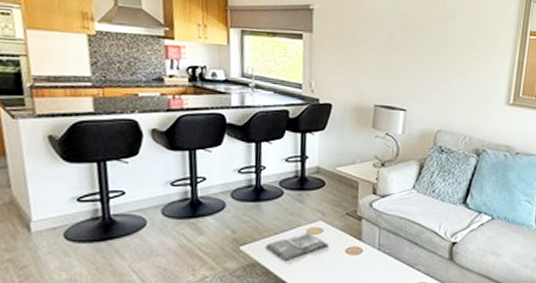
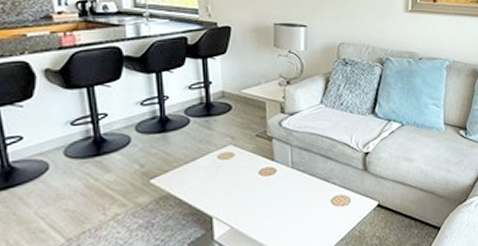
magazine: present [265,231,330,261] -> none [176,157,242,189]

